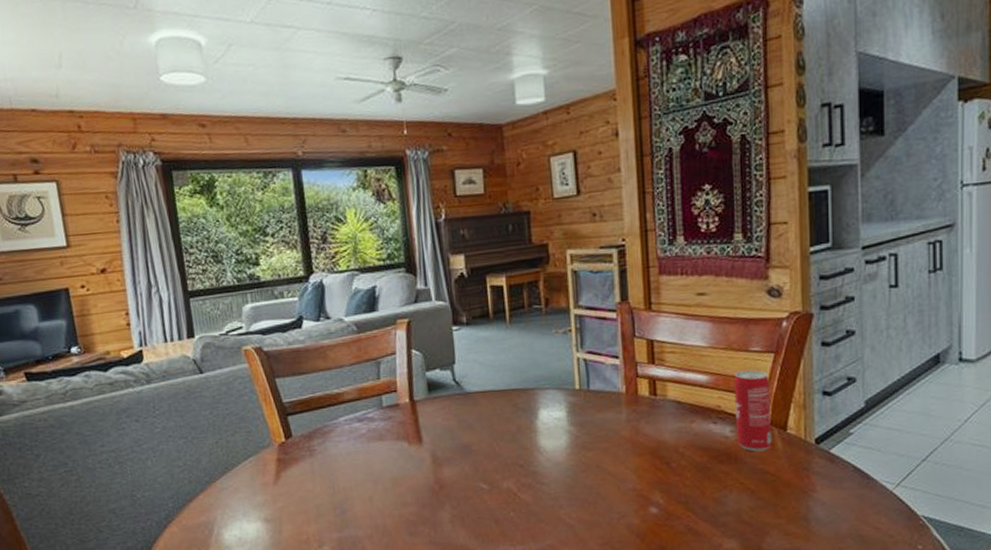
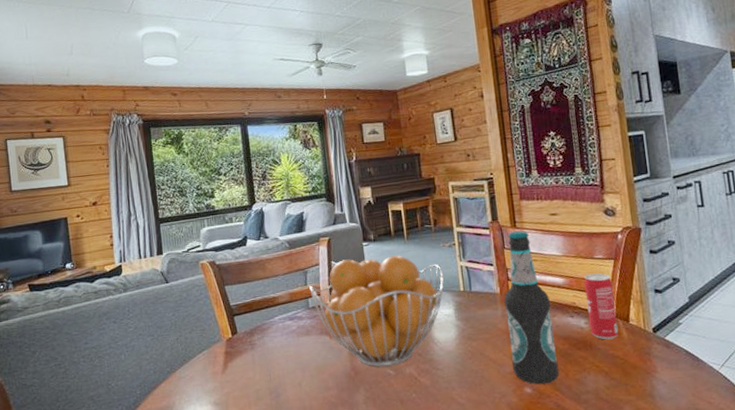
fruit basket: none [383,343,556,480] -> present [309,255,445,367]
bottle: none [630,315,694,504] -> present [504,231,560,385]

